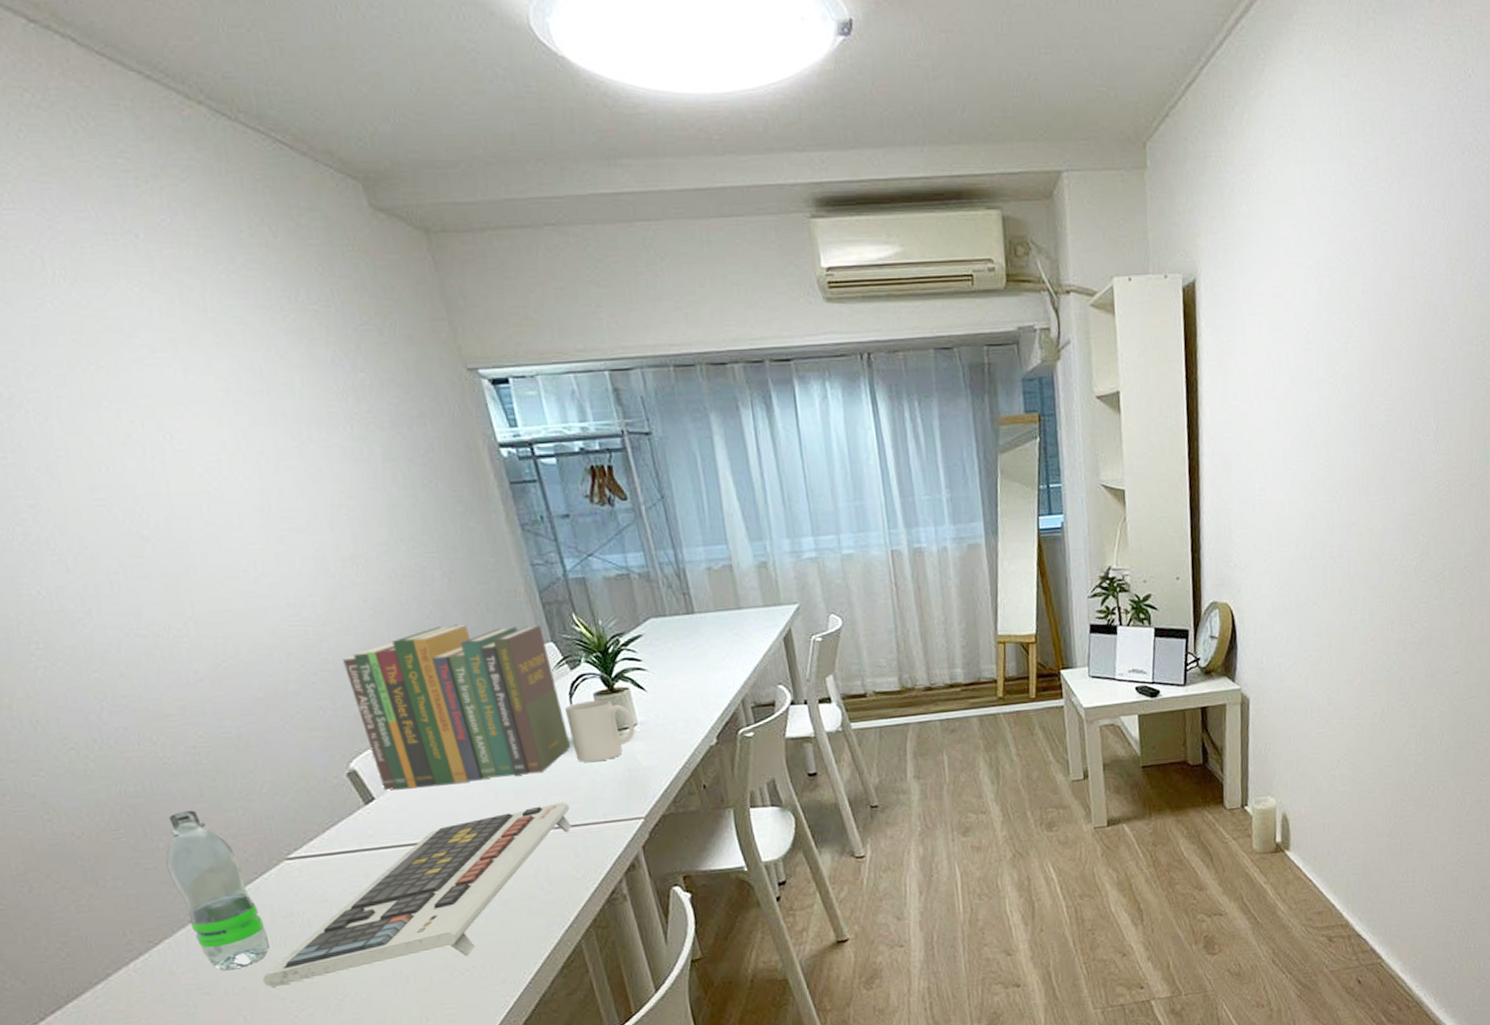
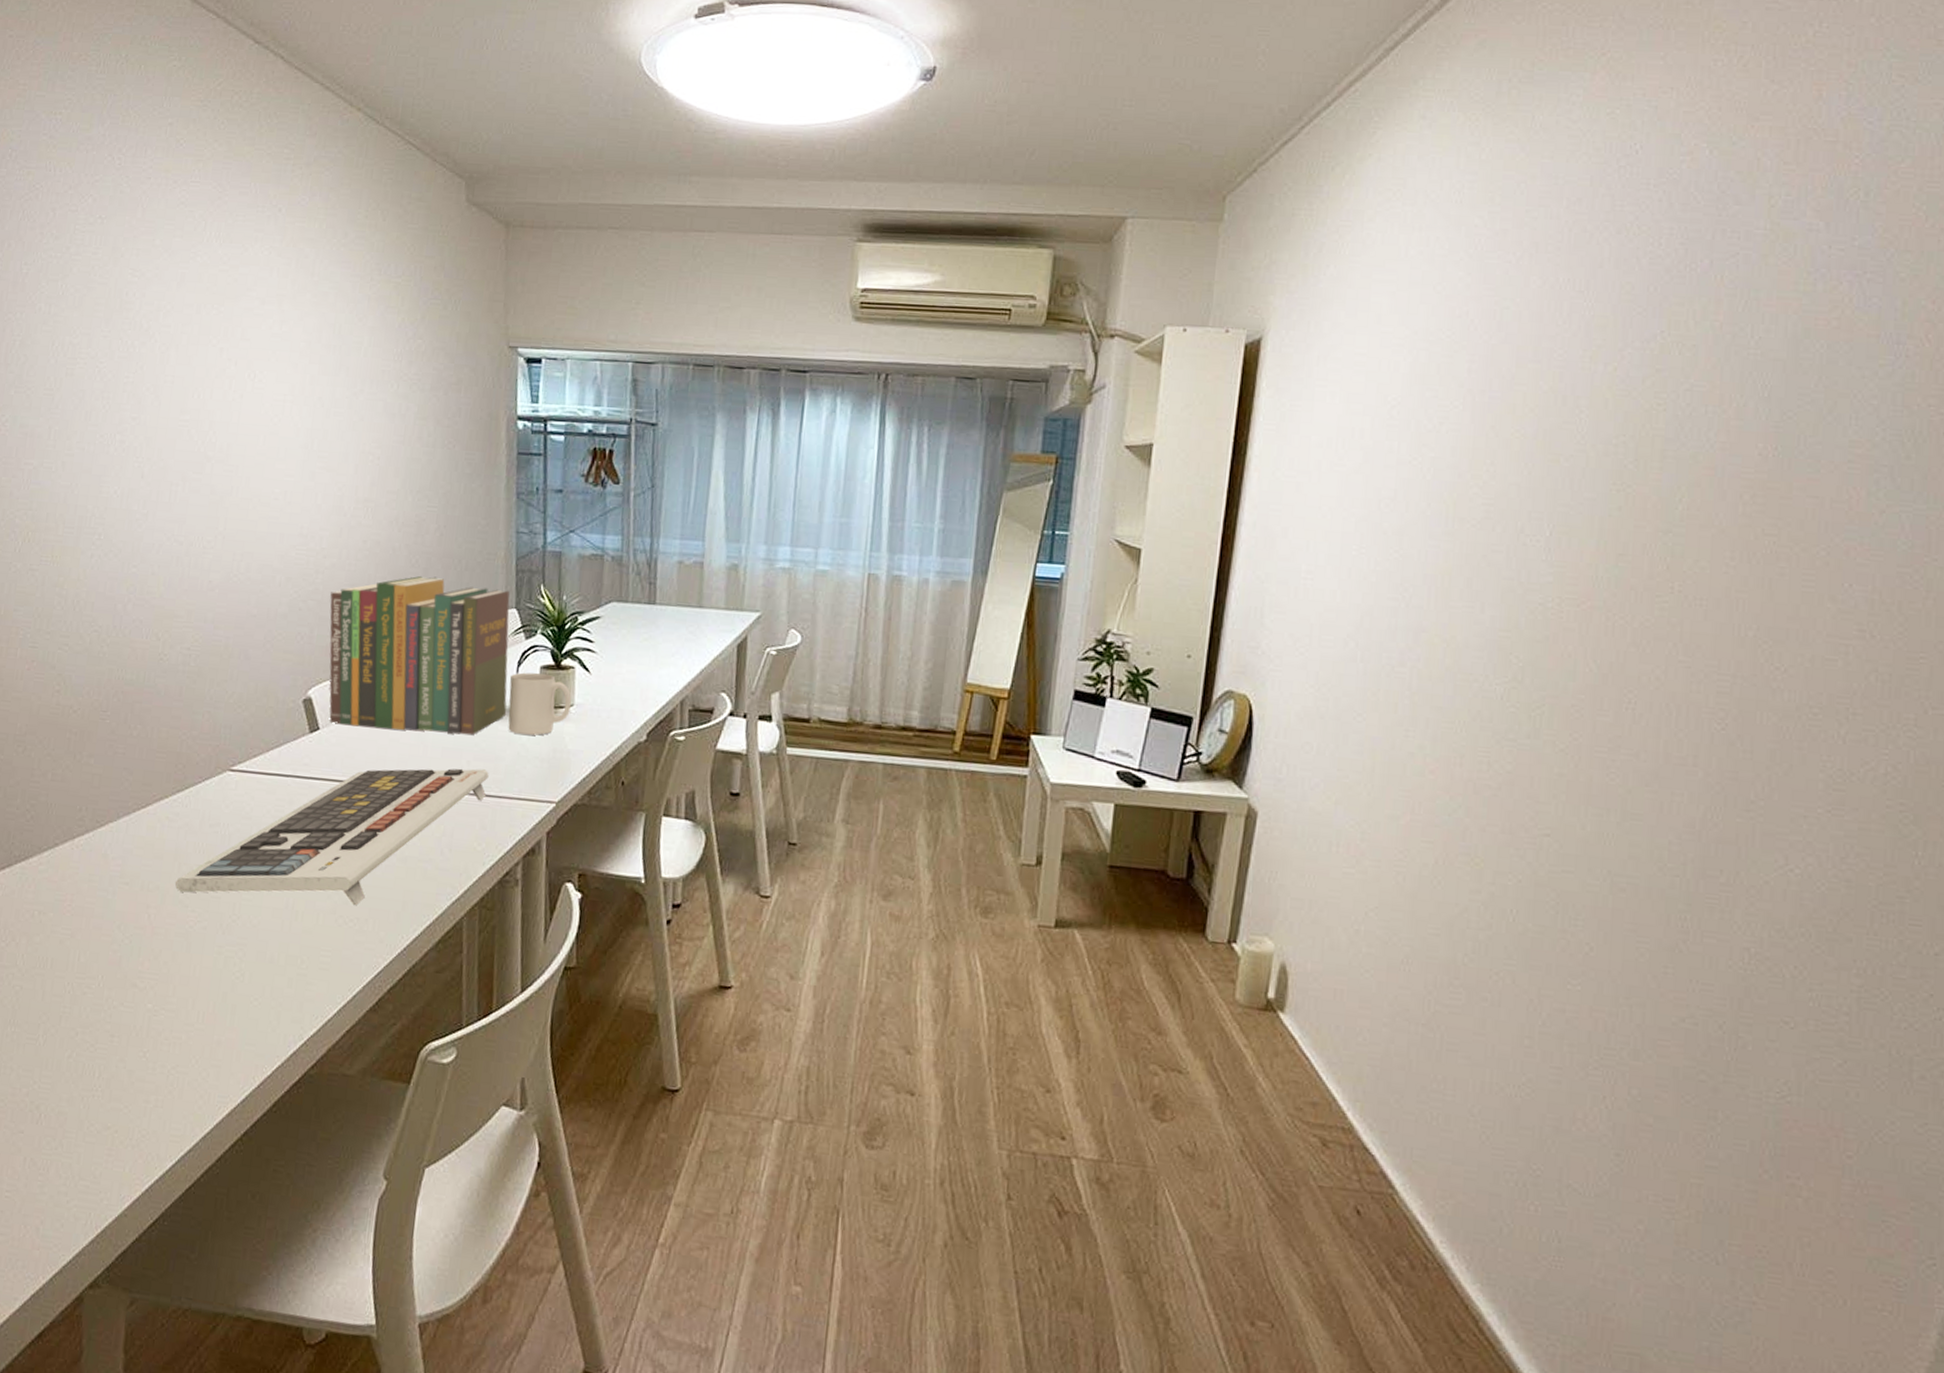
bottle: present [166,810,270,971] -> none [132,706,193,867]

